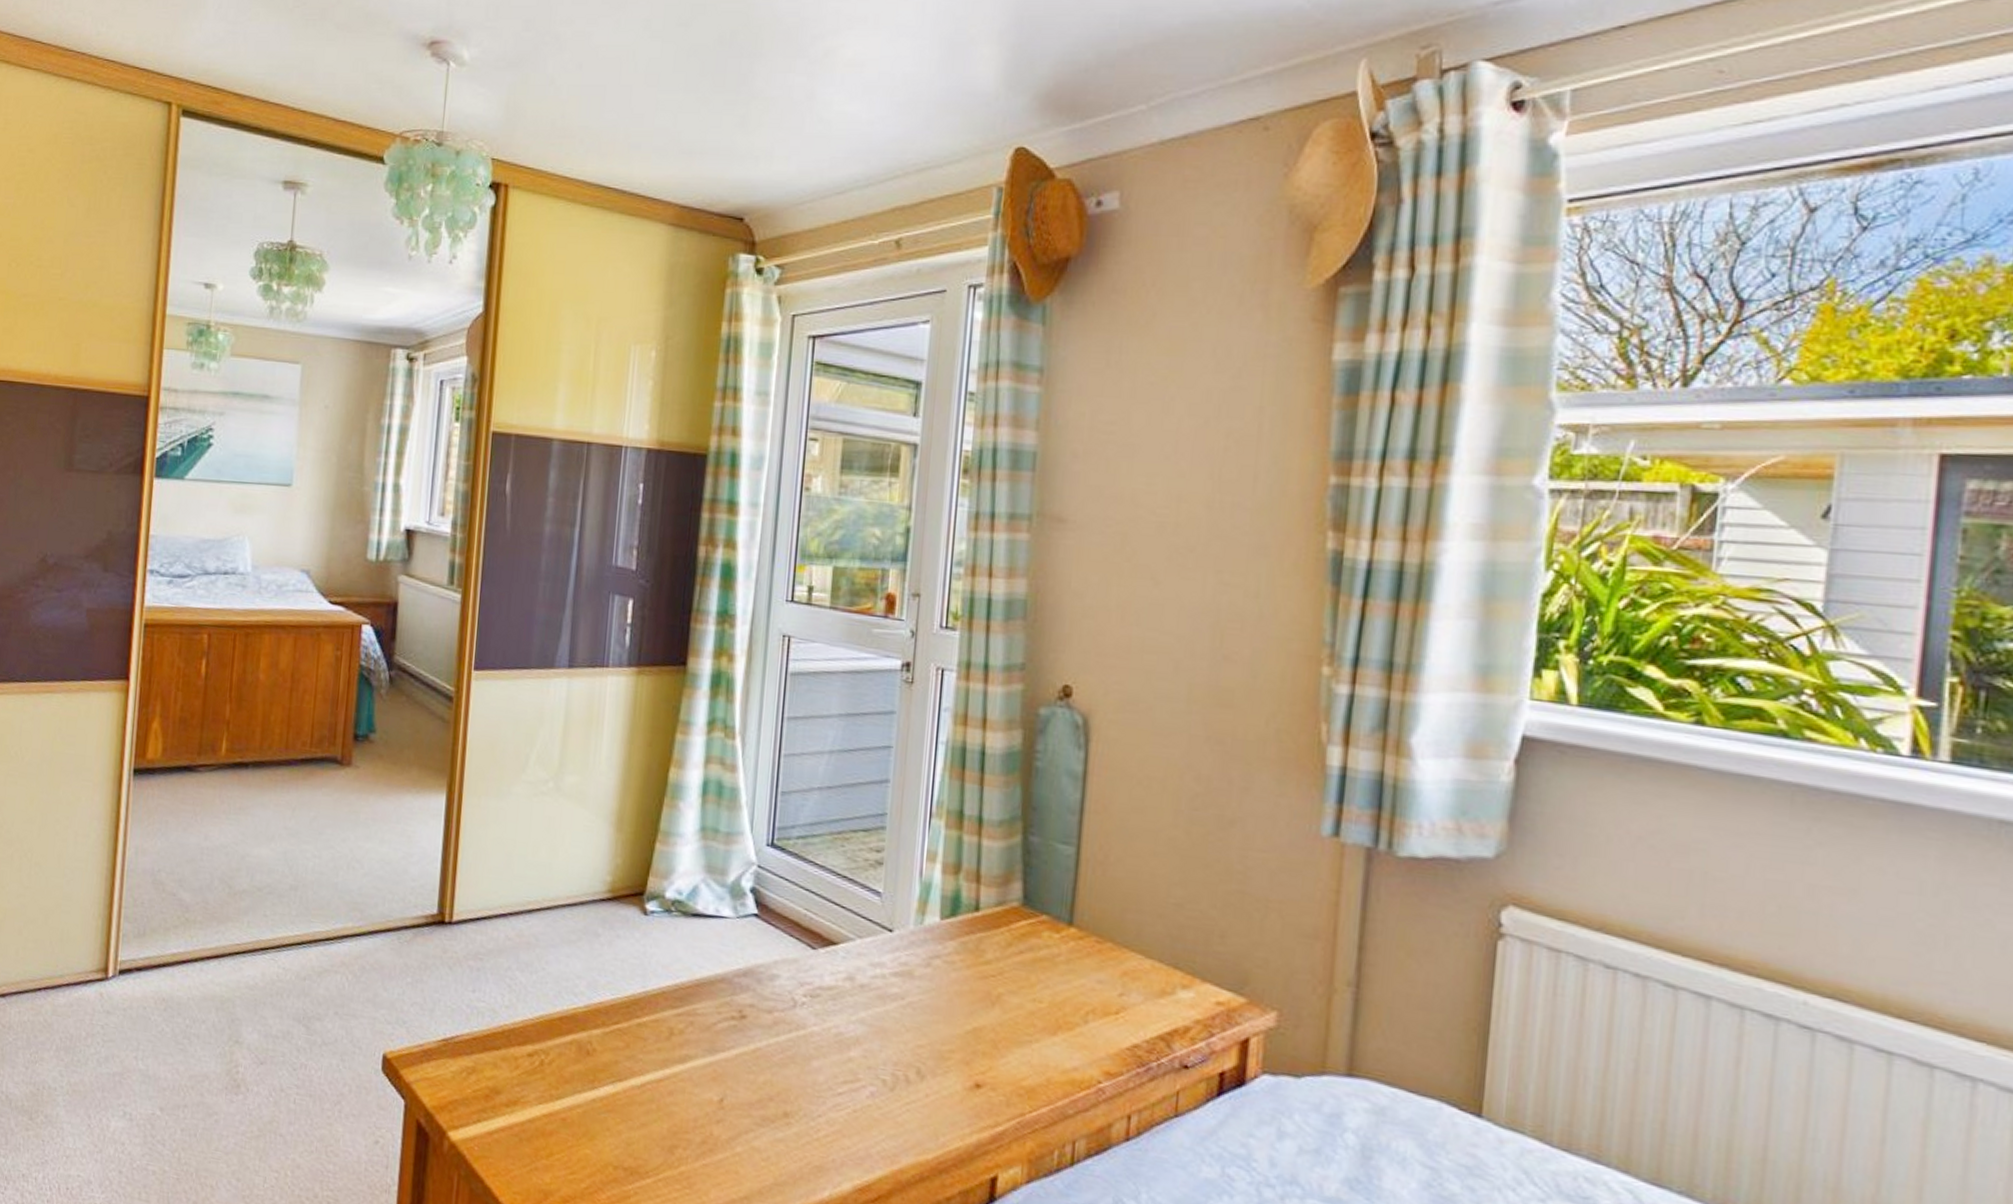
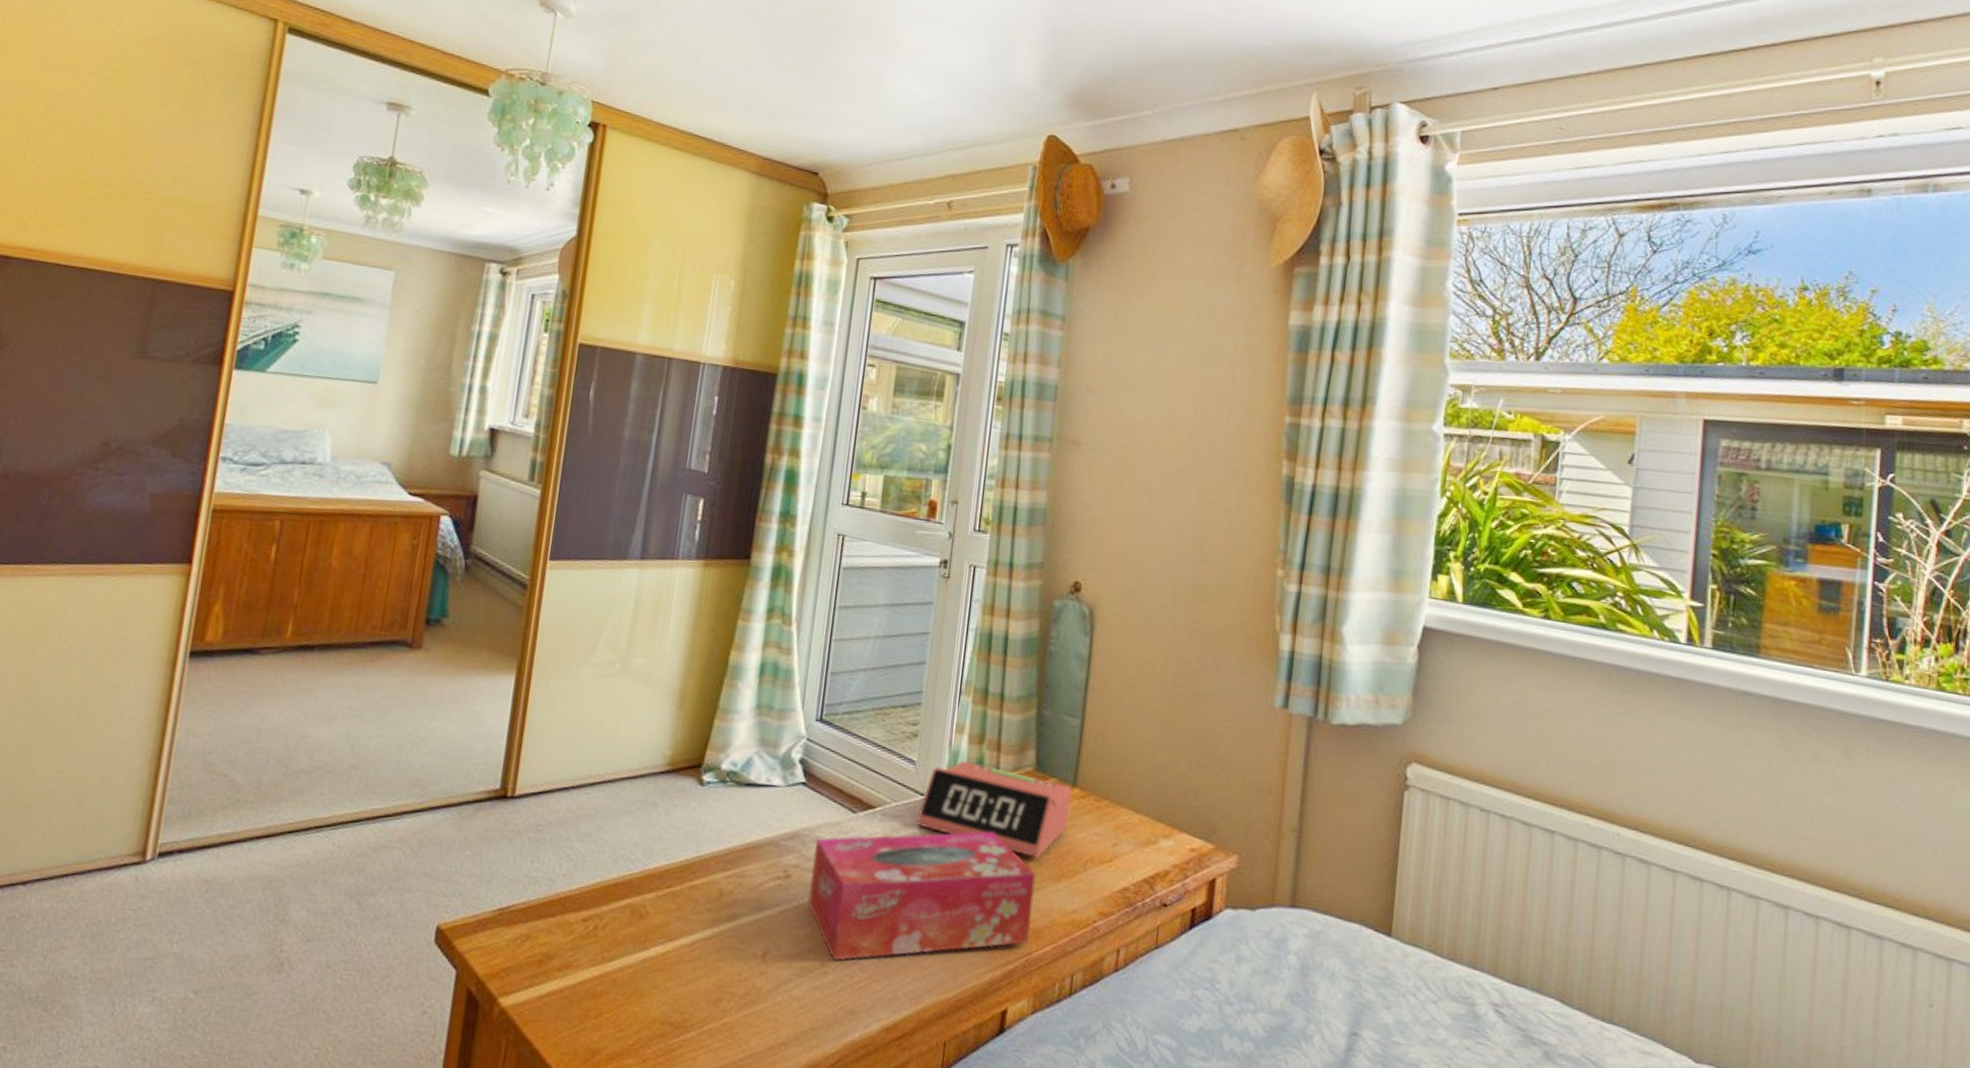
tissue box: none [767,974,1027,1112] -> present [808,831,1036,961]
alarm clock: none [884,892,1068,1007] -> present [916,760,1072,858]

